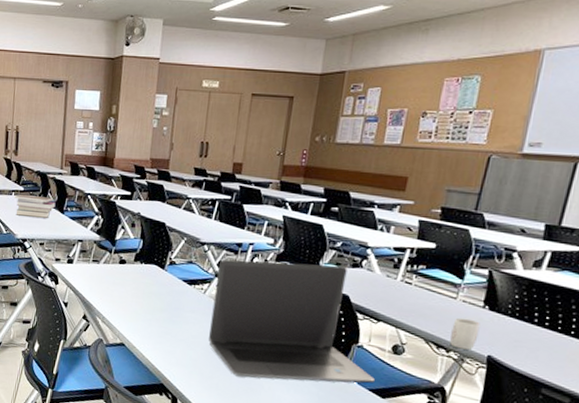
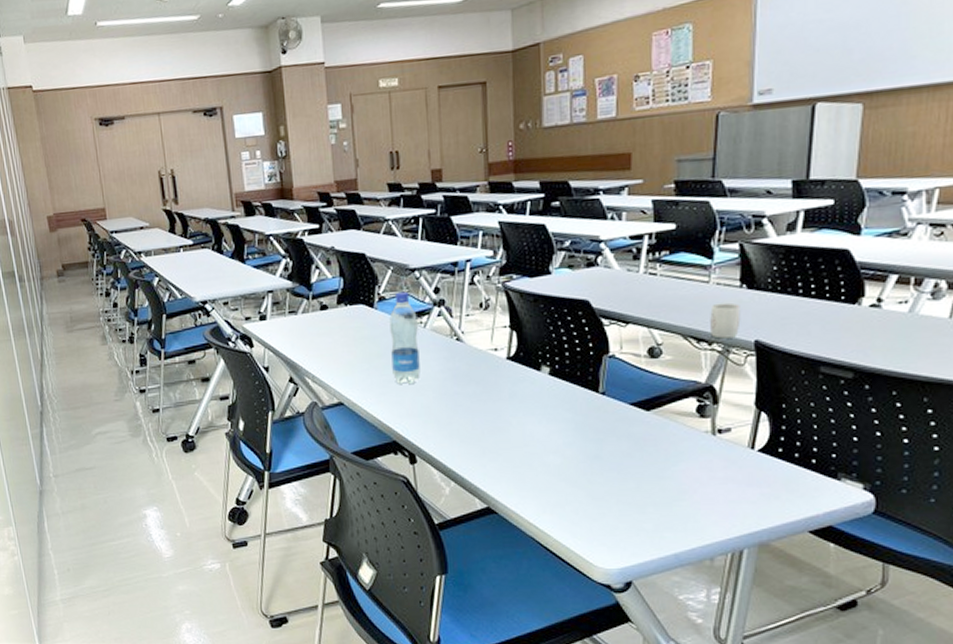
books: present [15,194,56,218] -> none [184,247,234,275]
bottle: none [170,260,200,338] -> present [389,291,420,384]
laptop computer: present [209,259,376,384] -> none [435,268,636,417]

